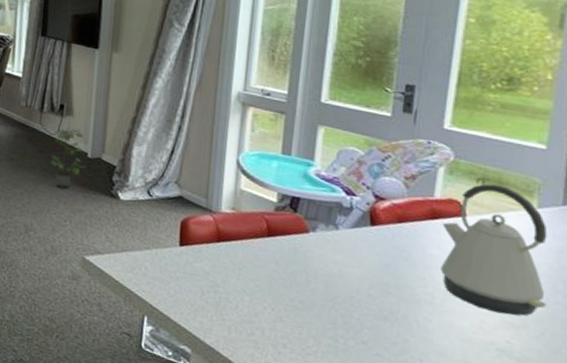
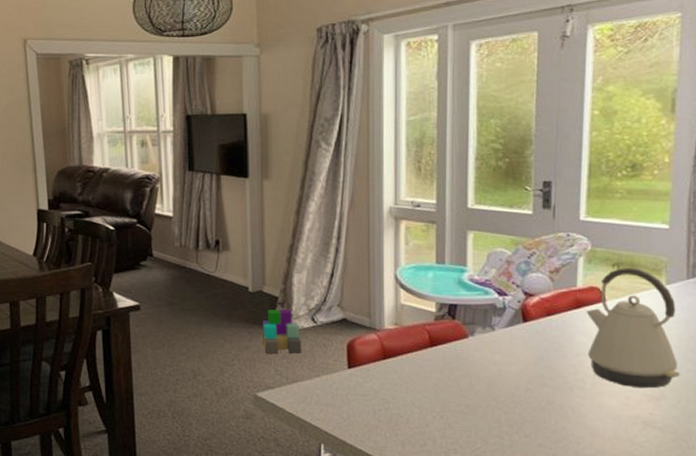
potted plant: present [51,128,87,189] -> none [212,264,249,327]
toy blocks: none [96,177,136,224] -> present [263,309,302,354]

